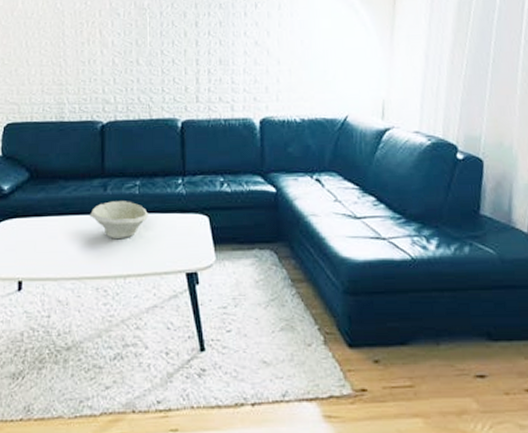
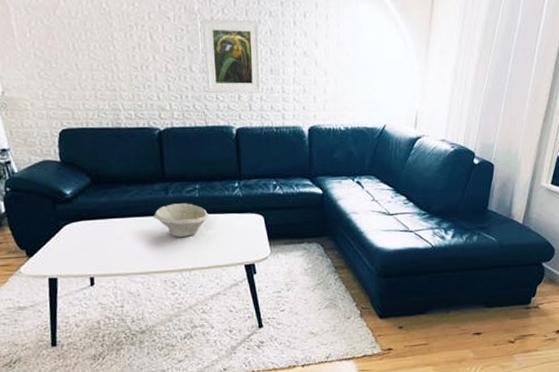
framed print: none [151,13,210,85] -> present [202,18,262,93]

